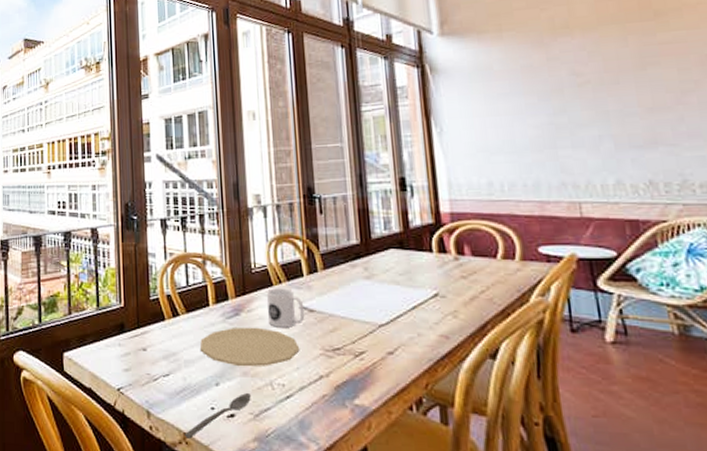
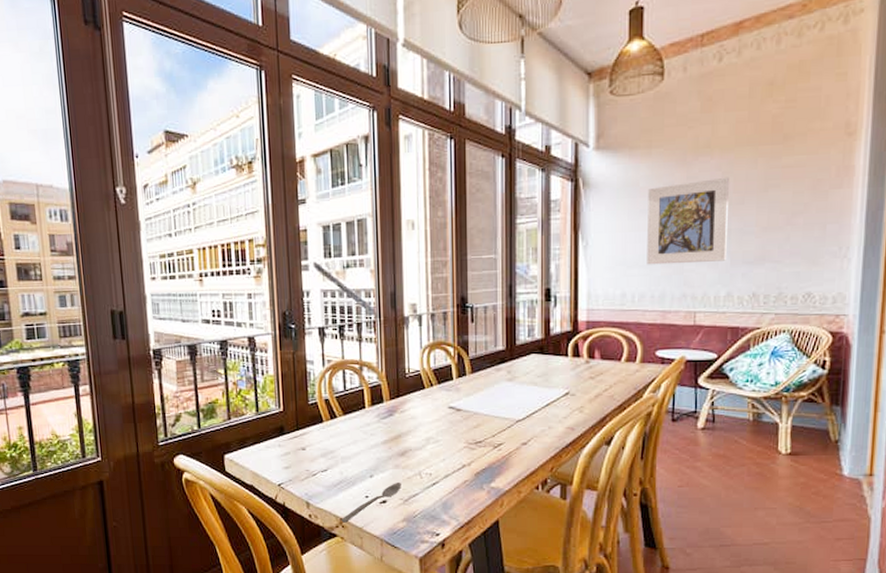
plate: present [199,327,300,367] -> none [355,425,447,461]
mug: present [266,288,305,328] -> none [418,391,453,425]
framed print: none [504,56,609,151] -> present [647,177,729,265]

